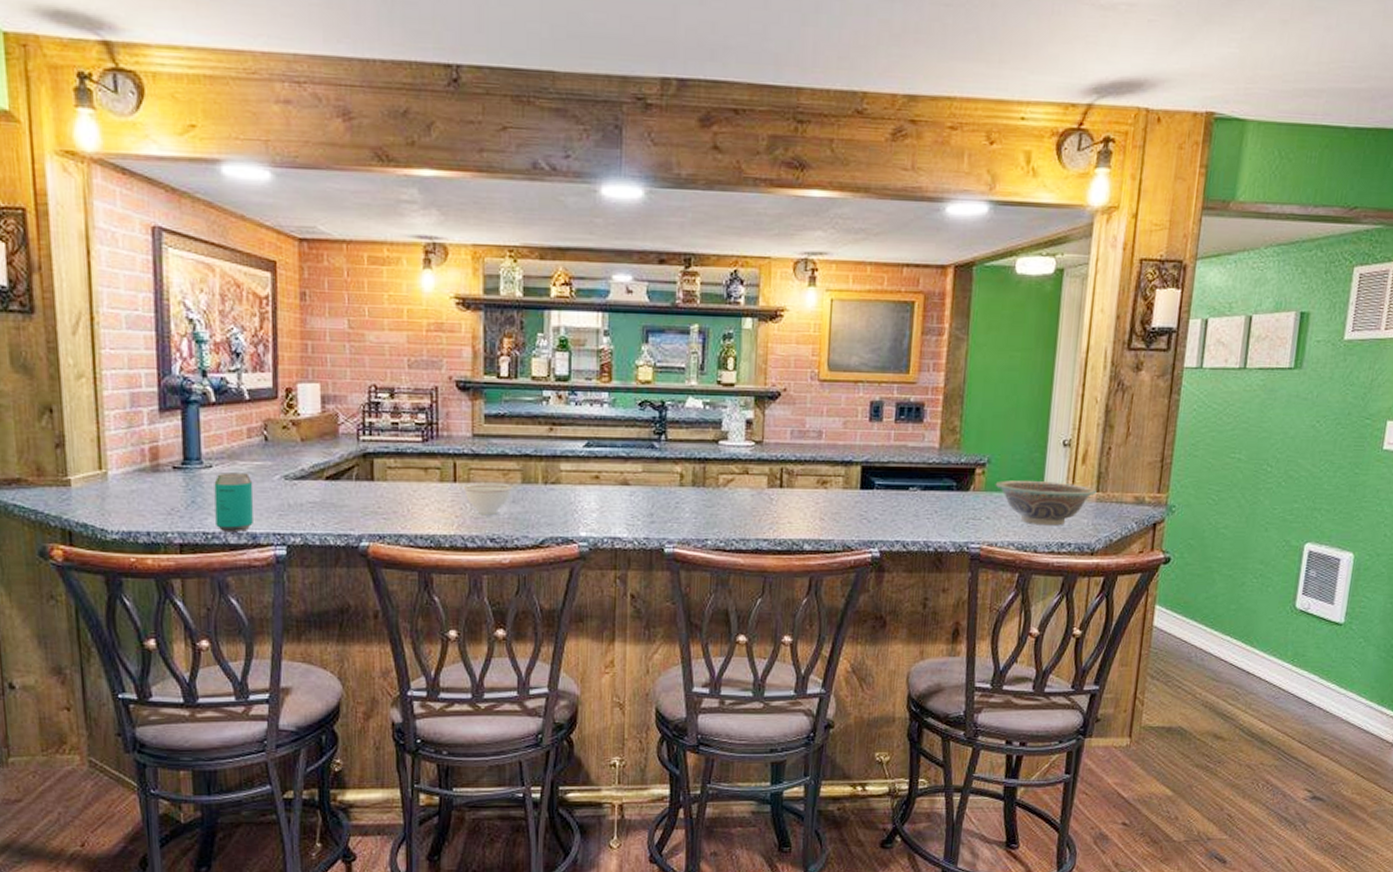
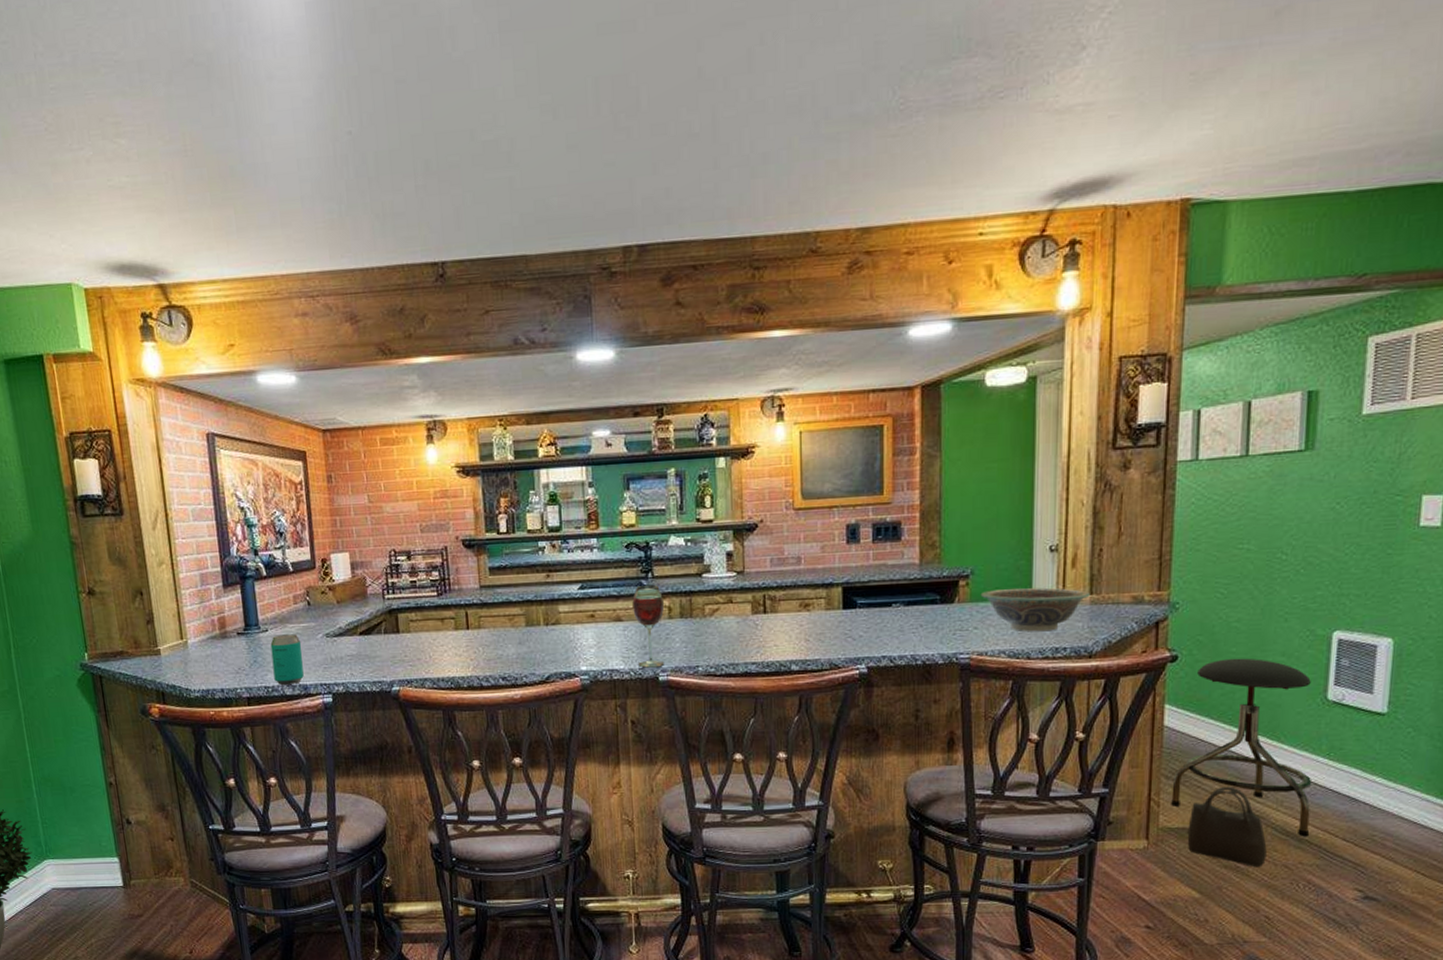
bowl: present [464,483,513,516] -> none [476,627,518,658]
wineglass: none [642,447,675,538] -> present [632,584,665,668]
stool: none [1154,563,1283,739] -> present [1171,658,1312,837]
handbag: none [1165,688,1234,767] -> present [1187,787,1267,868]

